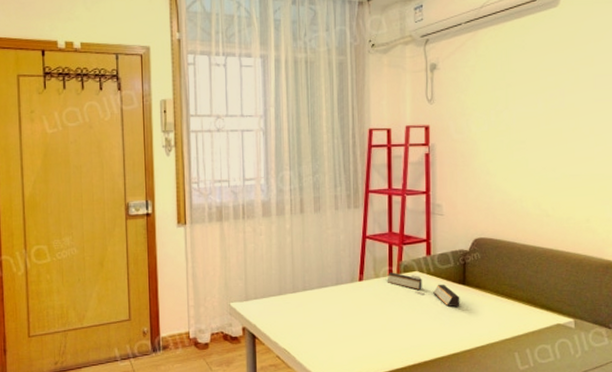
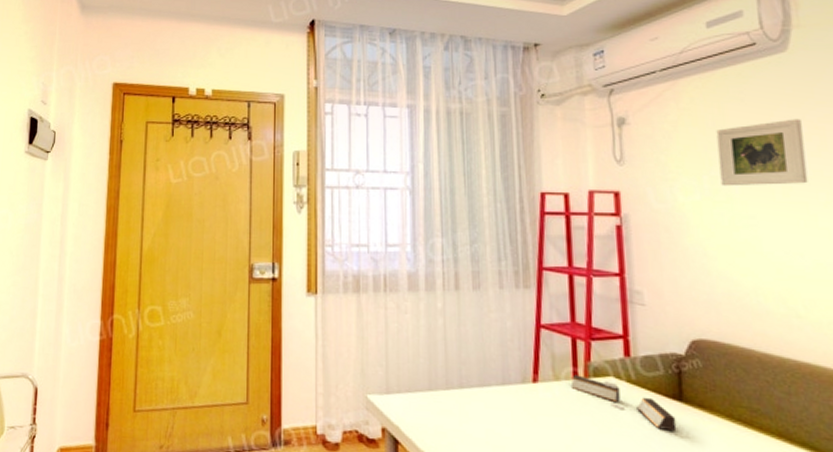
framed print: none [503,62,563,119] -> present [716,119,808,187]

